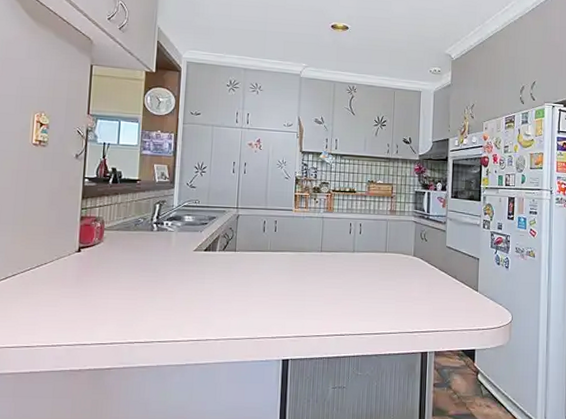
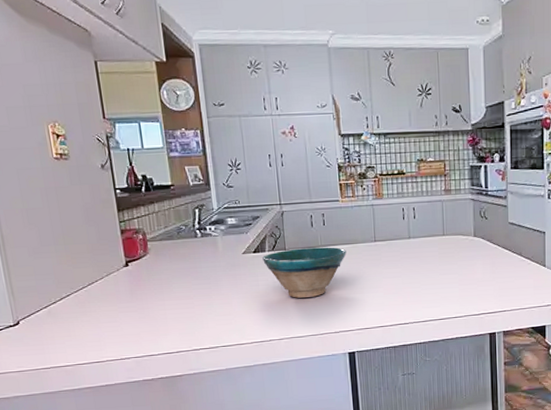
bowl: none [212,251,293,300] -> present [262,247,347,298]

